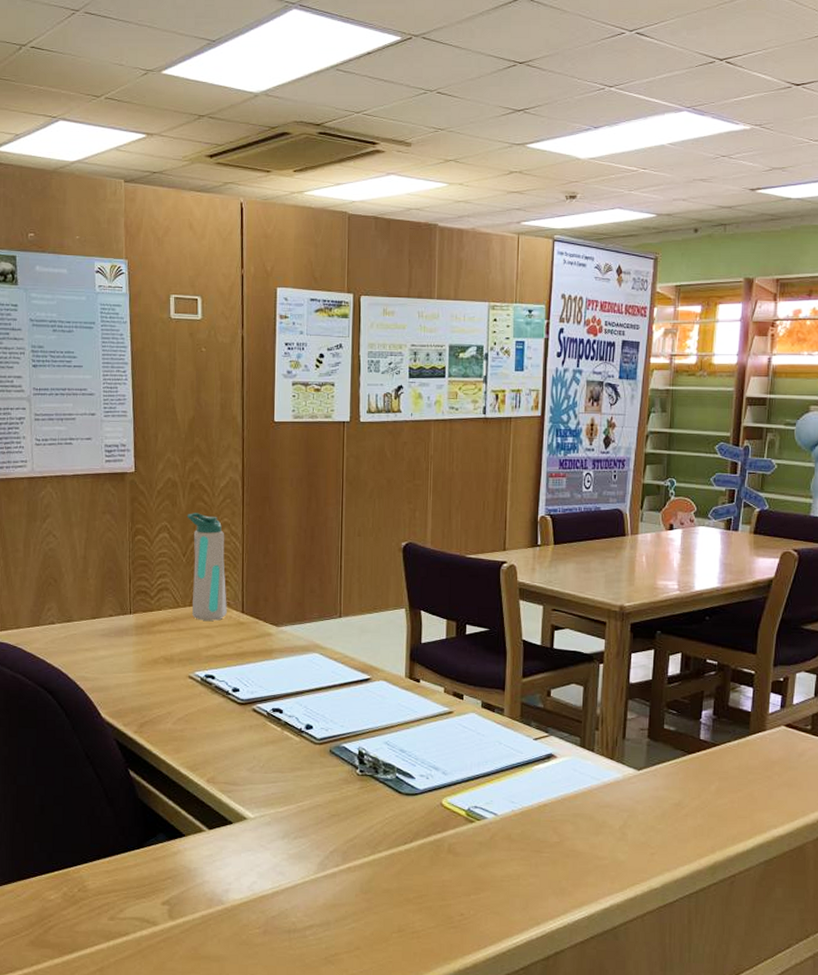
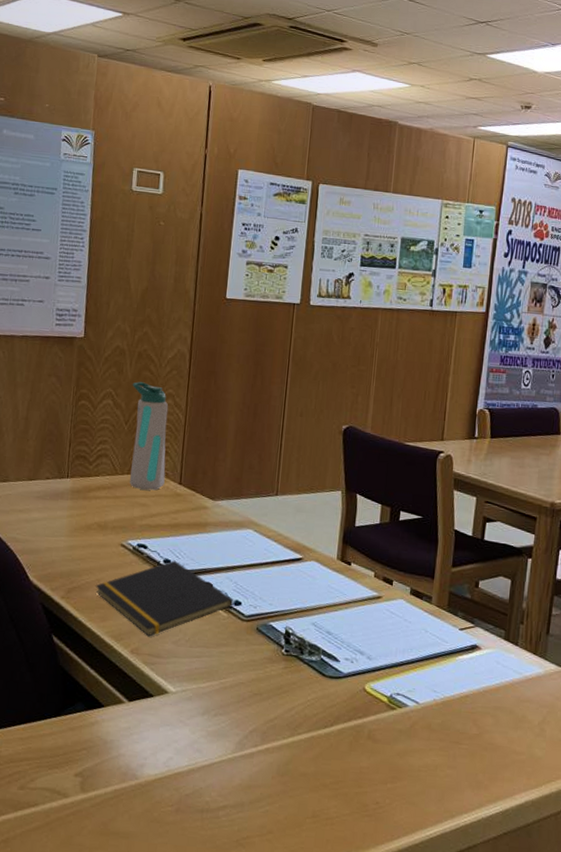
notepad: none [166,688,305,765] -> present [95,560,234,637]

